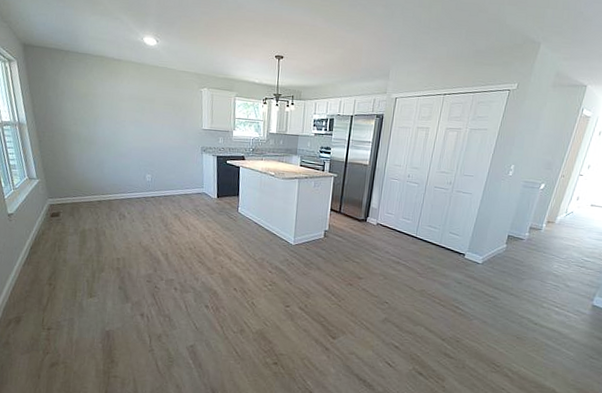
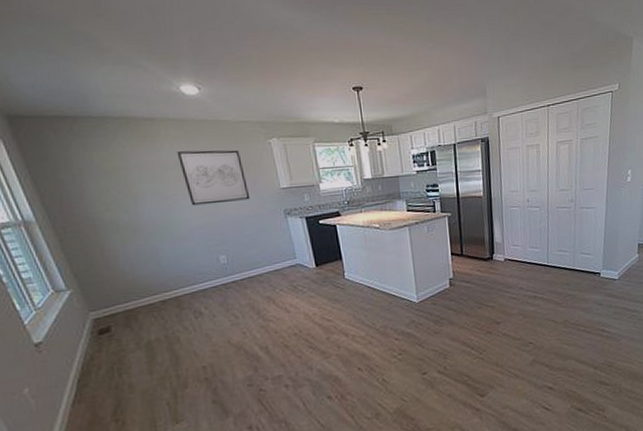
wall art: none [131,88,178,134] -> present [176,150,250,206]

